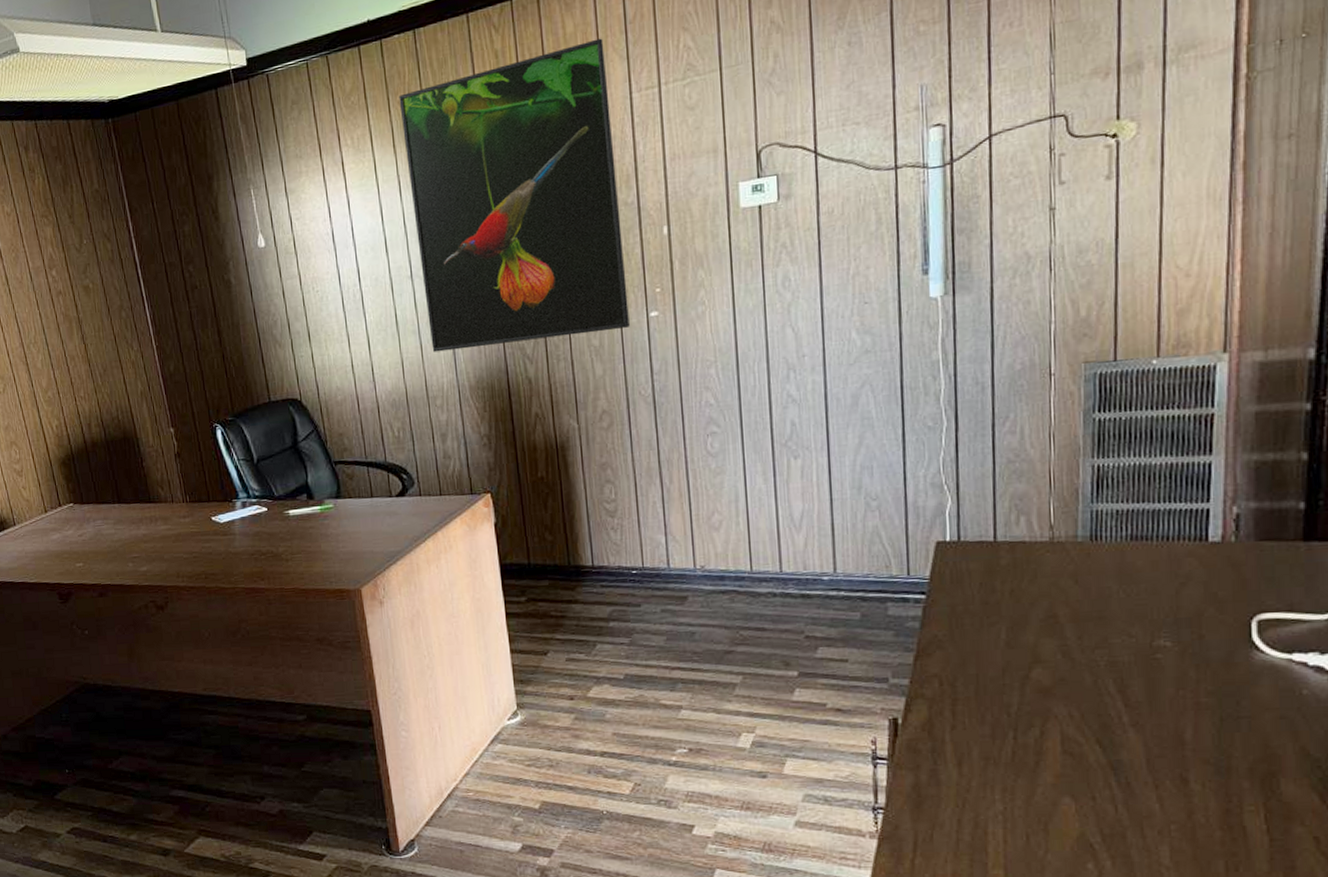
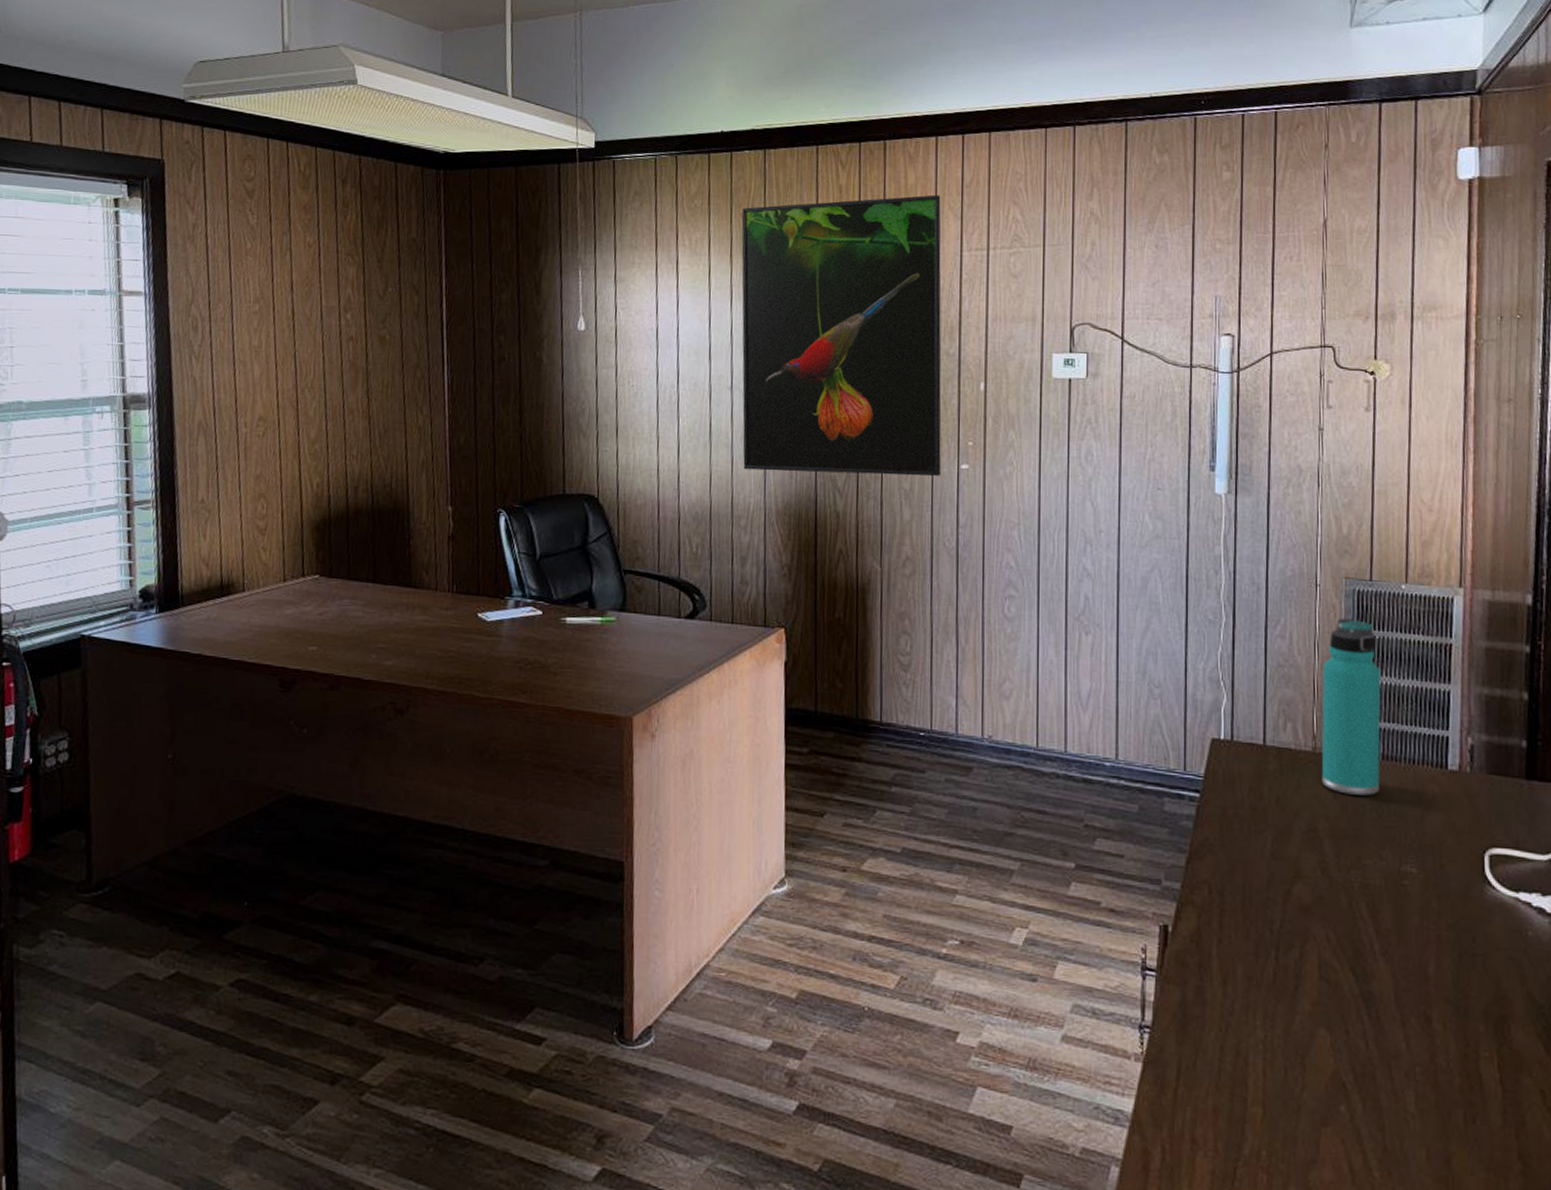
thermos bottle: none [1059,403,1129,579] -> present [1321,618,1381,796]

